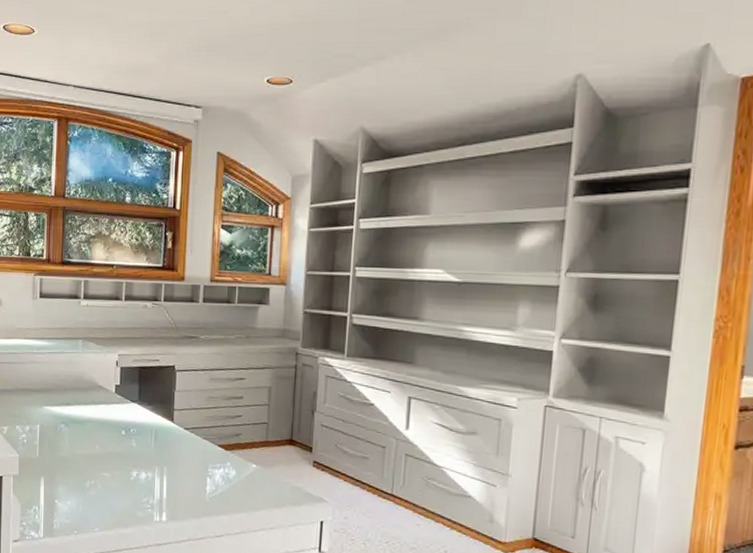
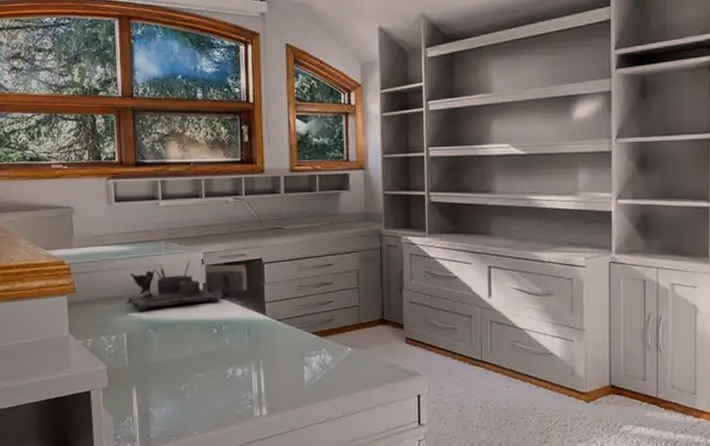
desk organizer: none [41,359,159,405] -> present [125,259,247,311]

